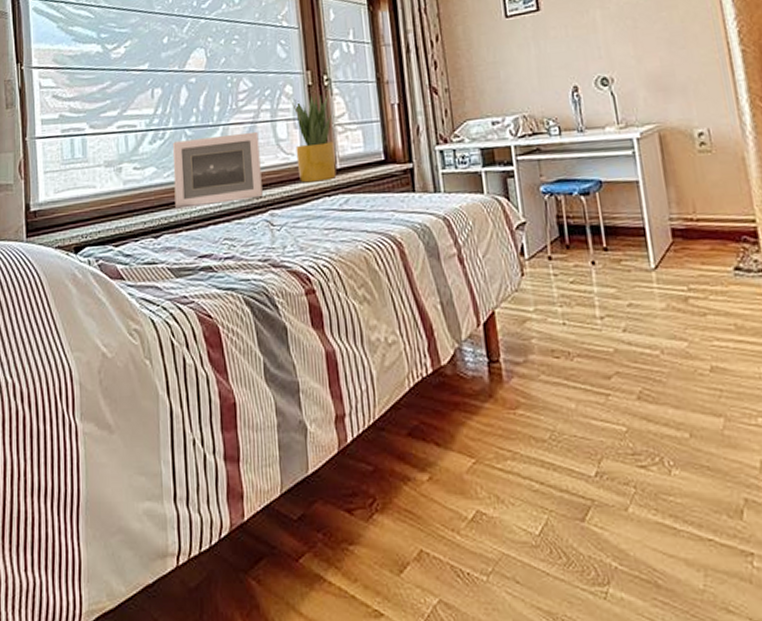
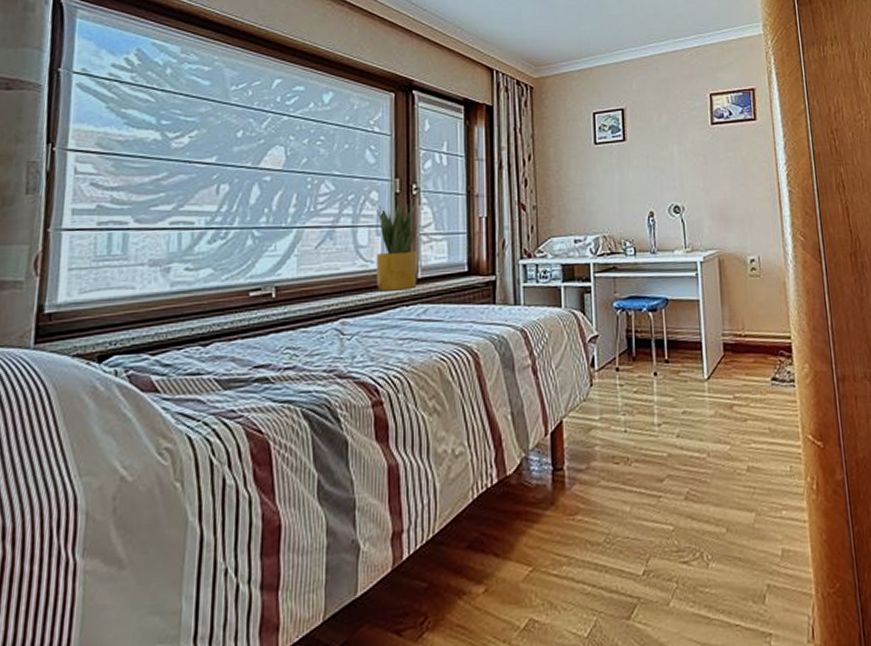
picture frame: present [172,131,263,209] -> none [232,236,336,315]

